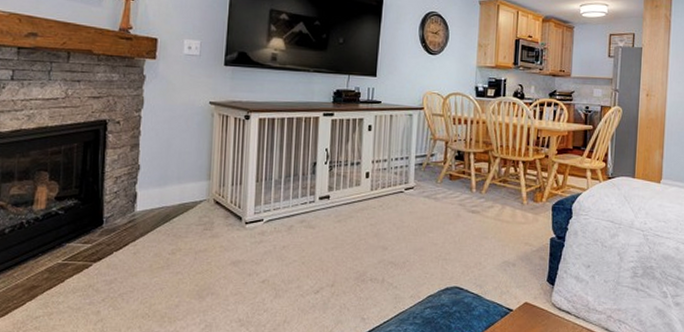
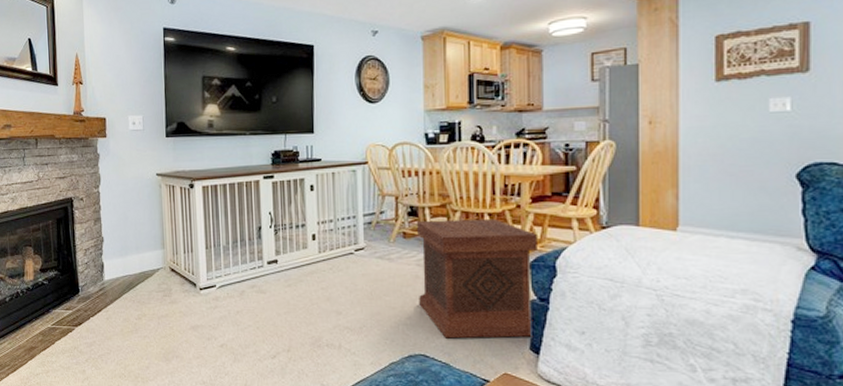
side table: none [458,164,560,272] -> present [417,218,537,339]

